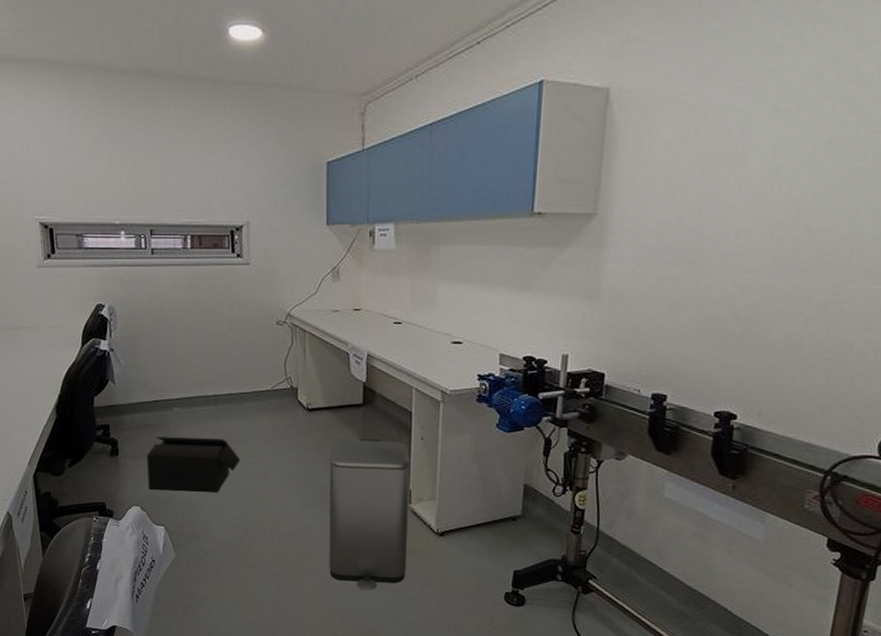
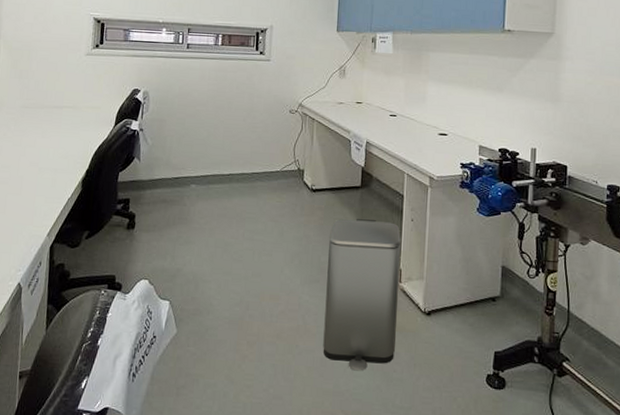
cardboard box: present [146,437,241,492] -> none [159,212,248,267]

